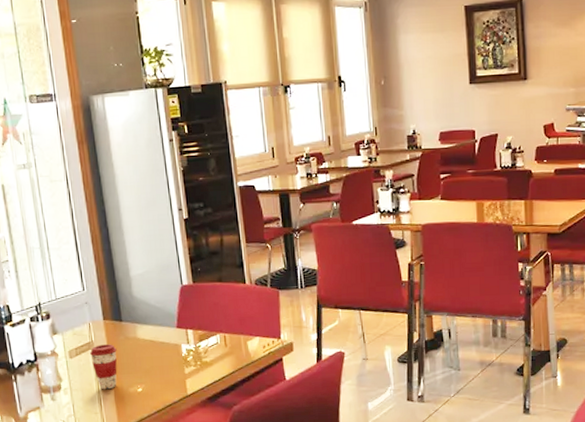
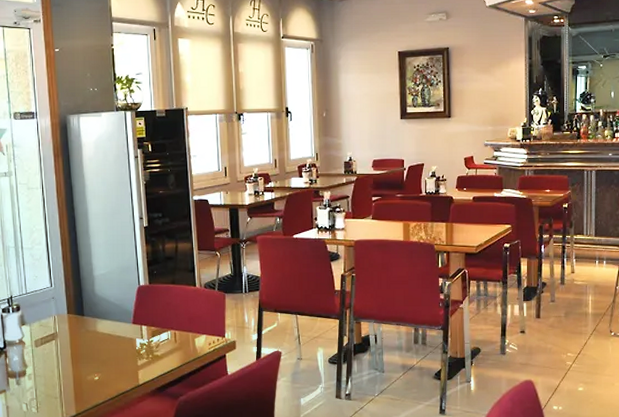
coffee cup: present [90,344,117,390] -> none [54,336,78,377]

